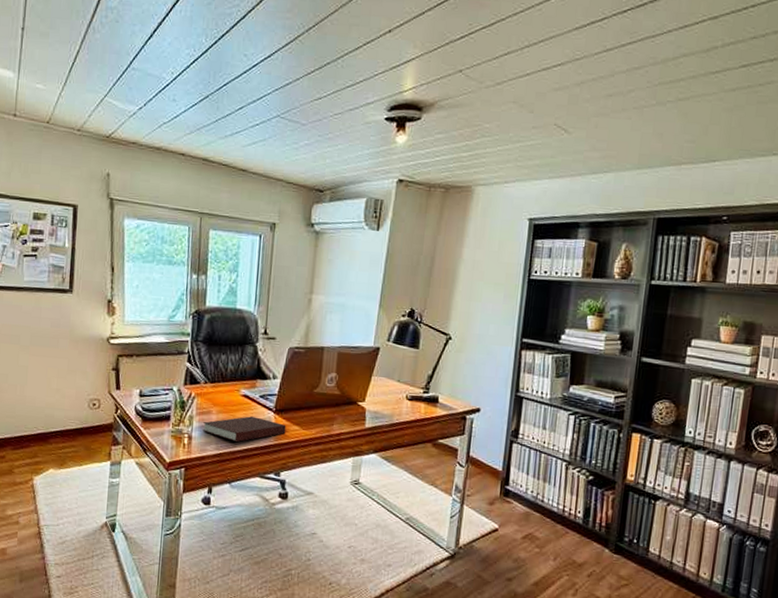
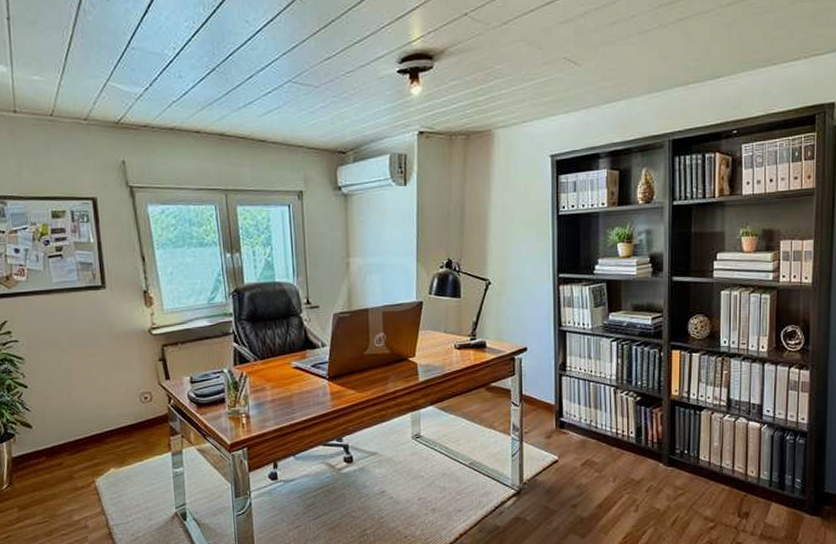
notebook: present [203,416,286,443] -> none [259,387,342,415]

